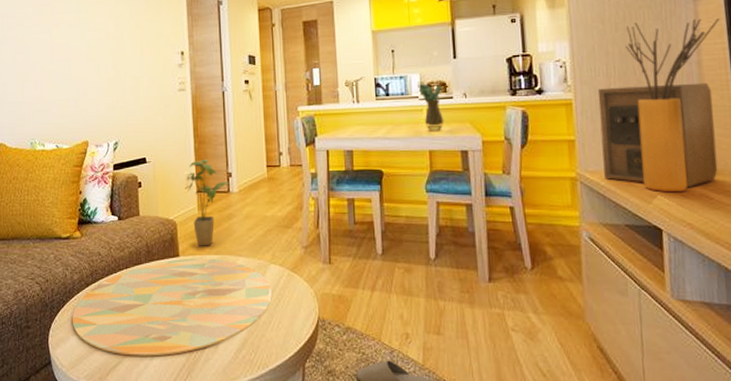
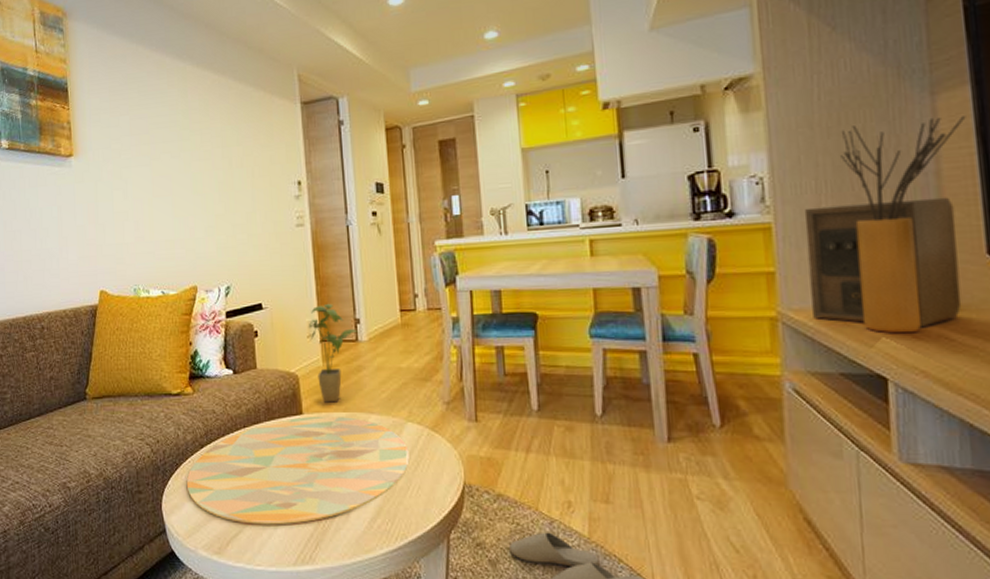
vase: present [418,82,445,131] -> none [578,207,612,266]

